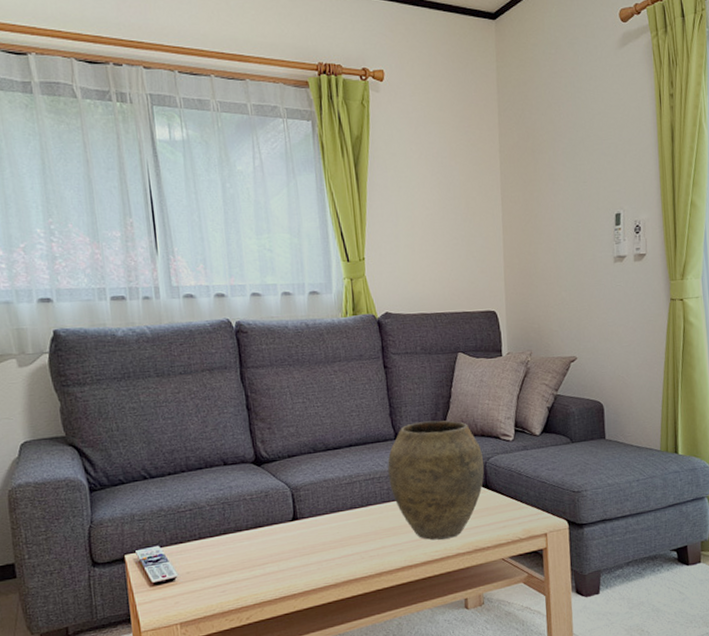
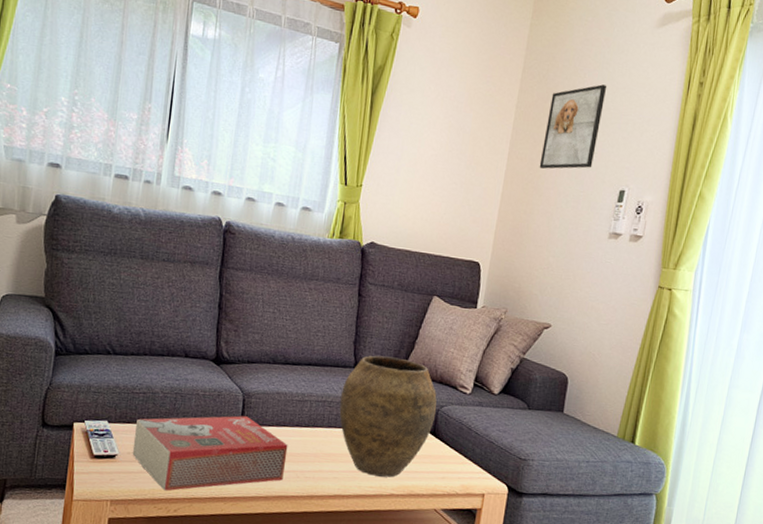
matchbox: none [189,510,349,602] -> present [132,415,288,491]
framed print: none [531,114,585,207] -> present [539,84,607,169]

